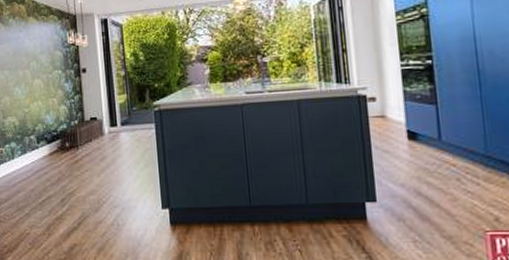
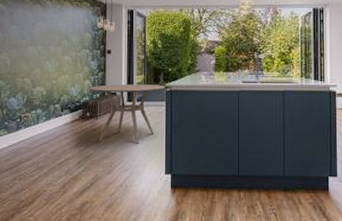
dining table: none [66,104,152,176] -> present [89,84,165,144]

